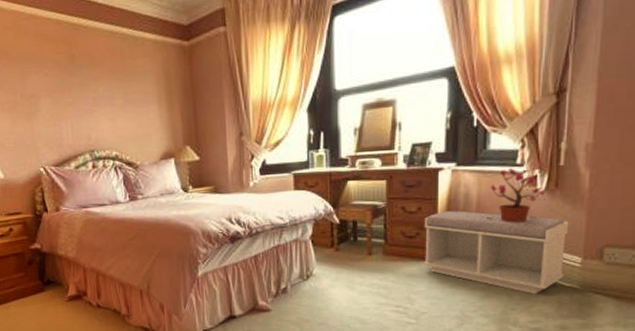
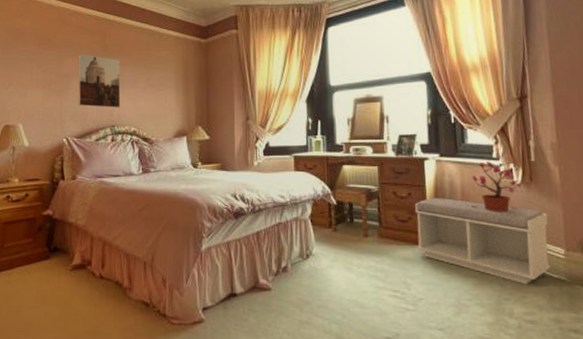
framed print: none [43,68,98,131] -> present [78,54,121,108]

